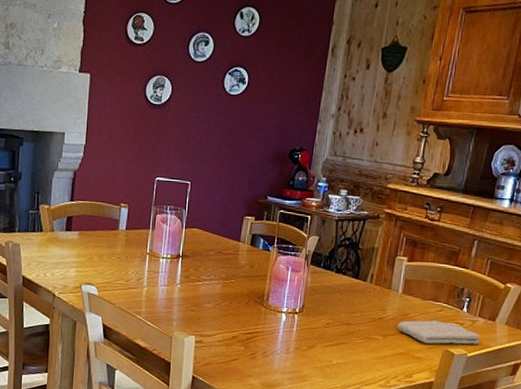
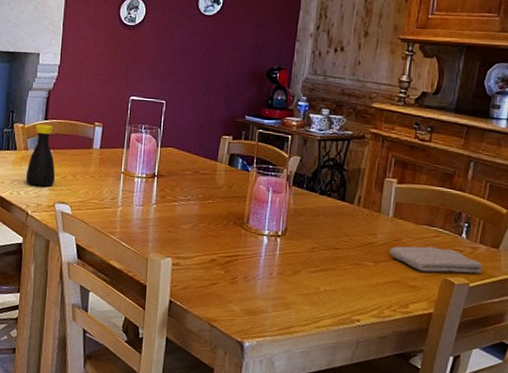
bottle: none [53,205,81,268] -> present [26,124,55,187]

